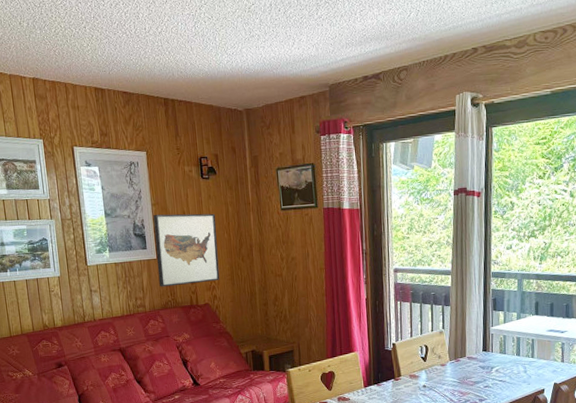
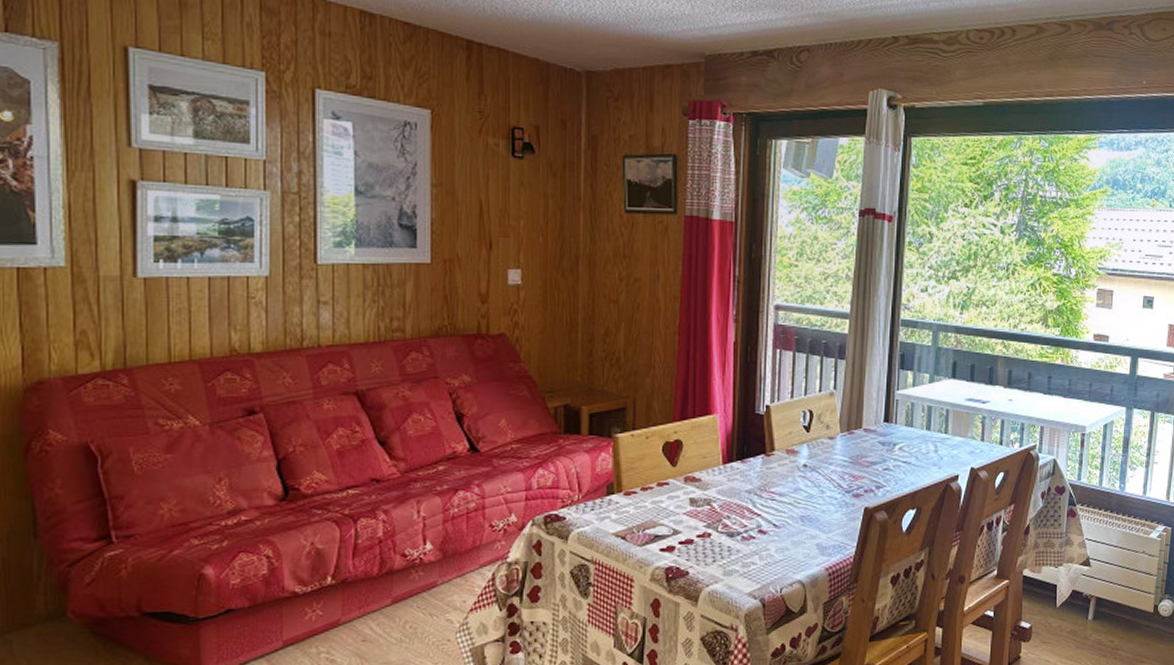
wall art: present [153,213,220,287] -> none [431,200,528,305]

